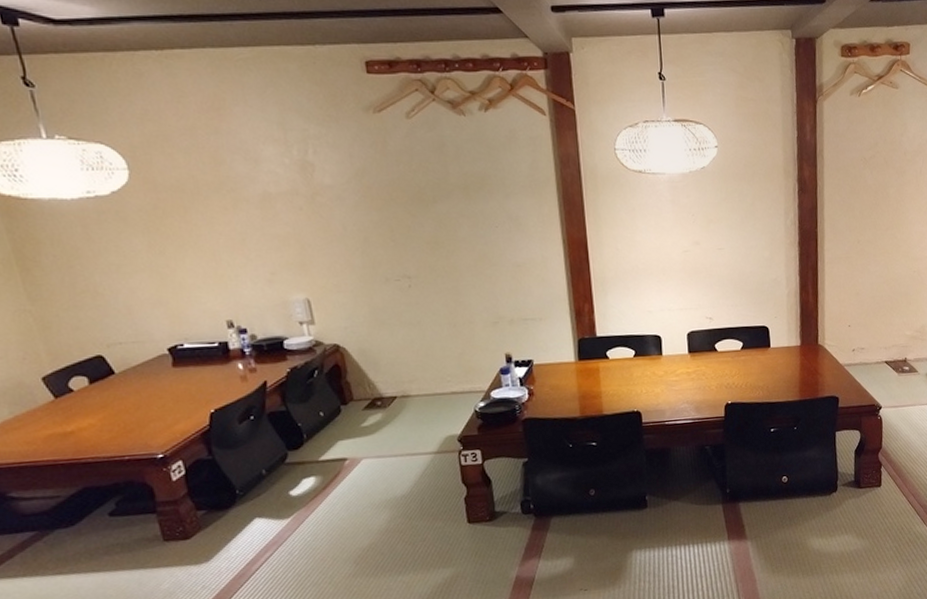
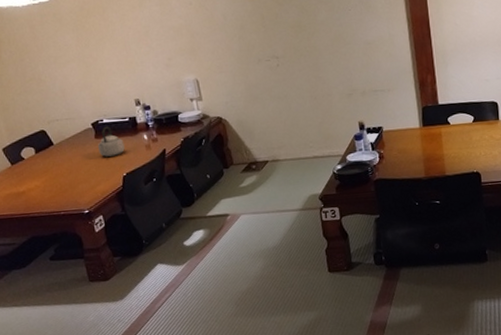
teapot: none [176,352,213,390] -> present [98,126,125,157]

